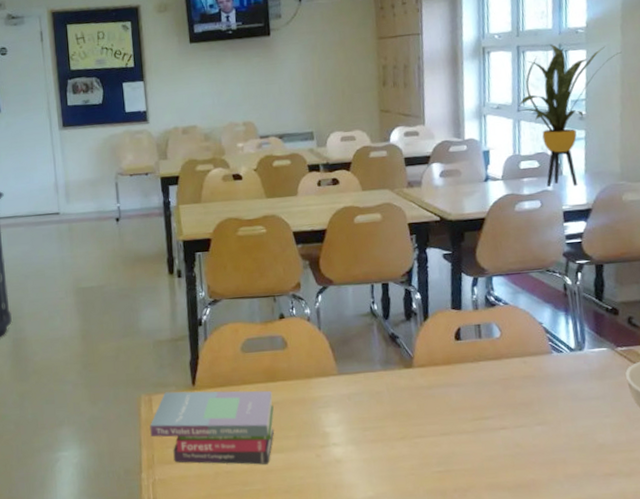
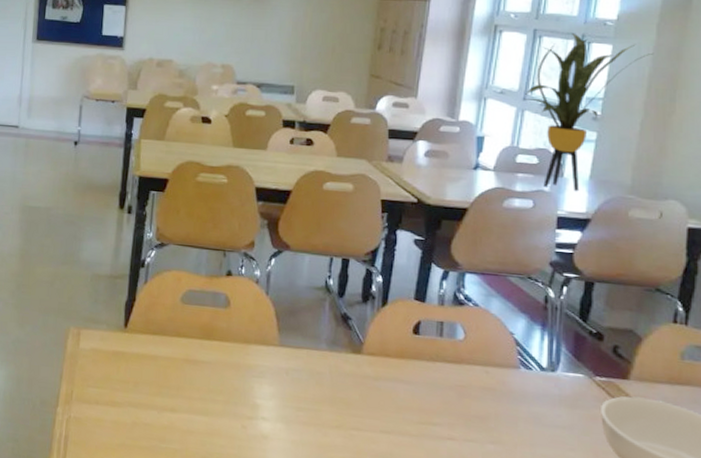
books: present [150,390,274,465] -> none [73,328,206,425]

